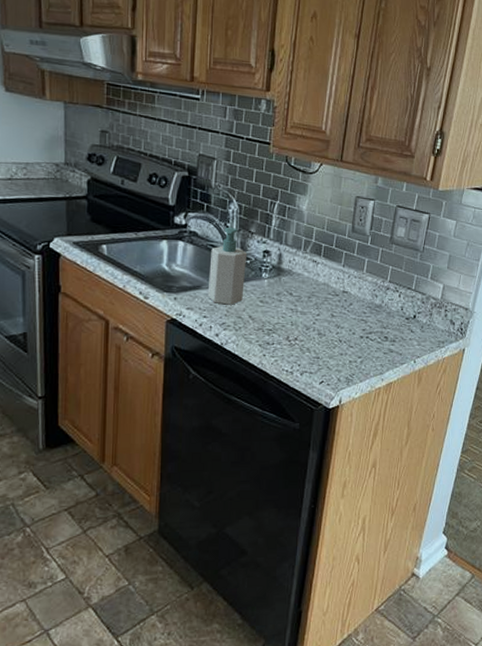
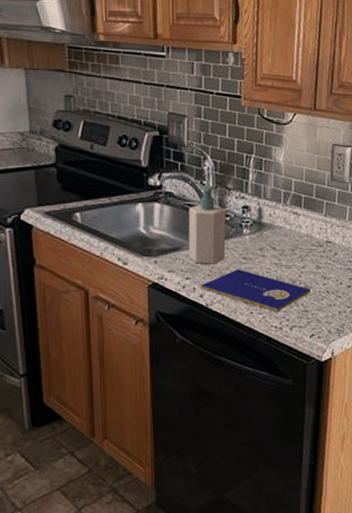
booklet: none [216,311,324,356] -> present [200,269,311,312]

